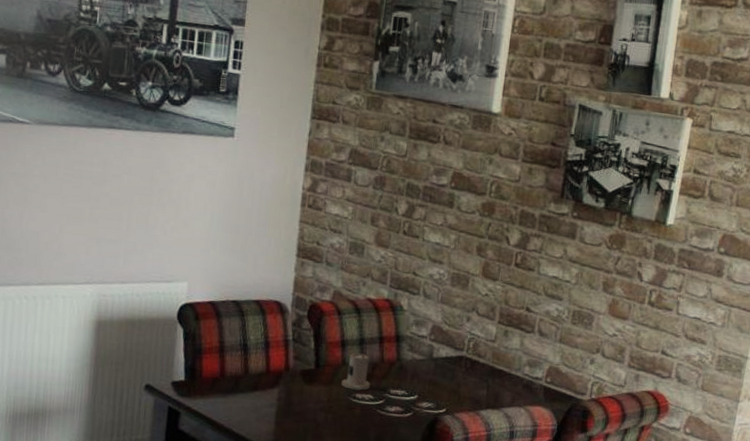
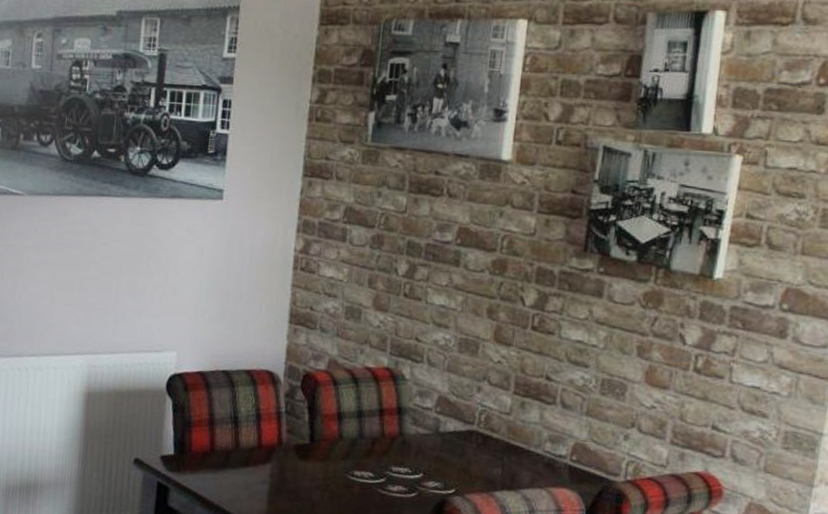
candle: present [341,352,370,391] -> none [338,426,370,468]

